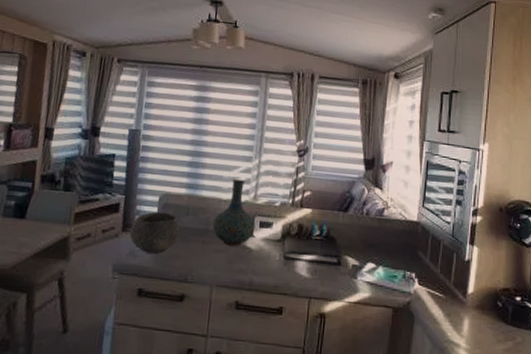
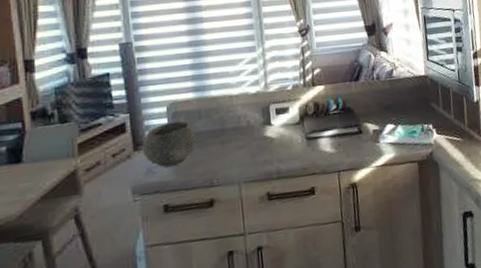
vase: present [212,179,256,246] -> none [227,71,272,140]

